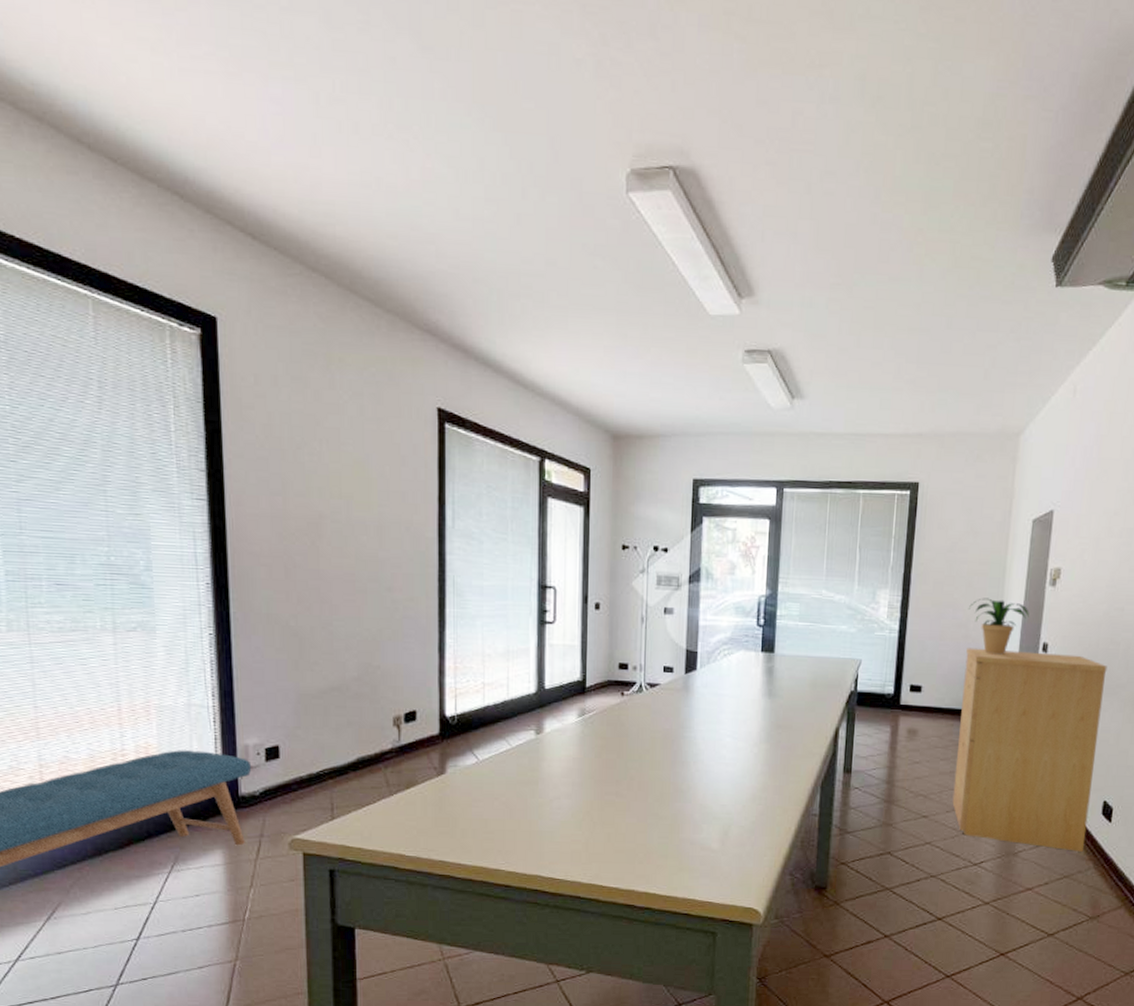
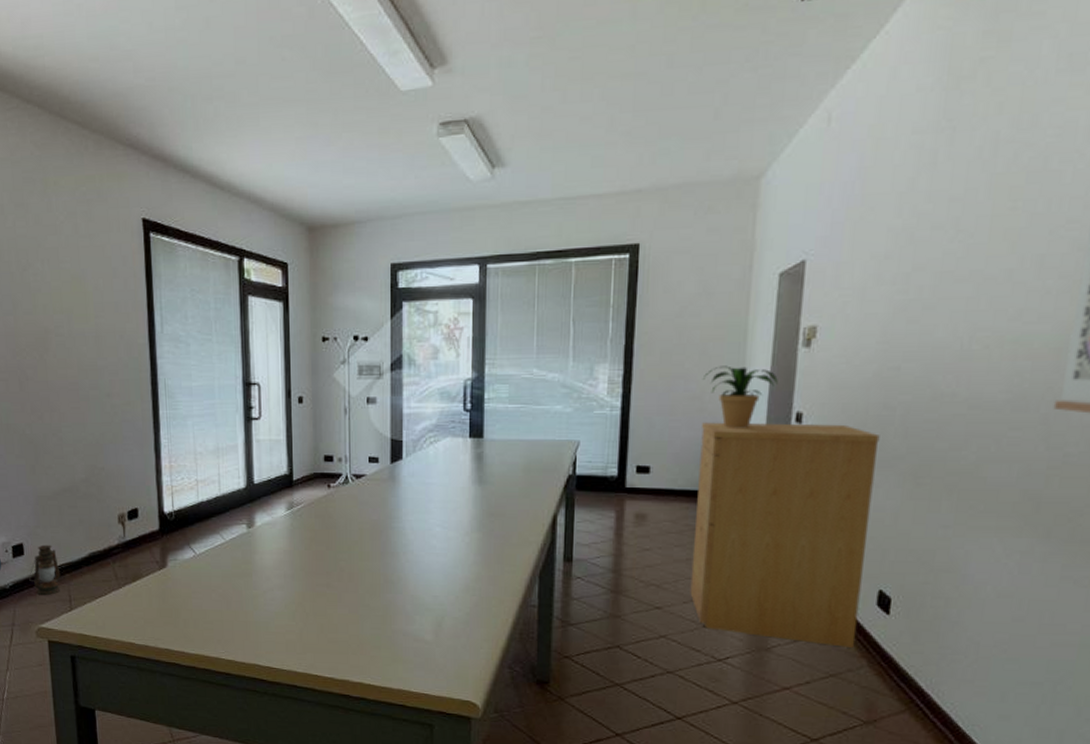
lantern: none [284,747,323,804] -> present [29,544,61,596]

